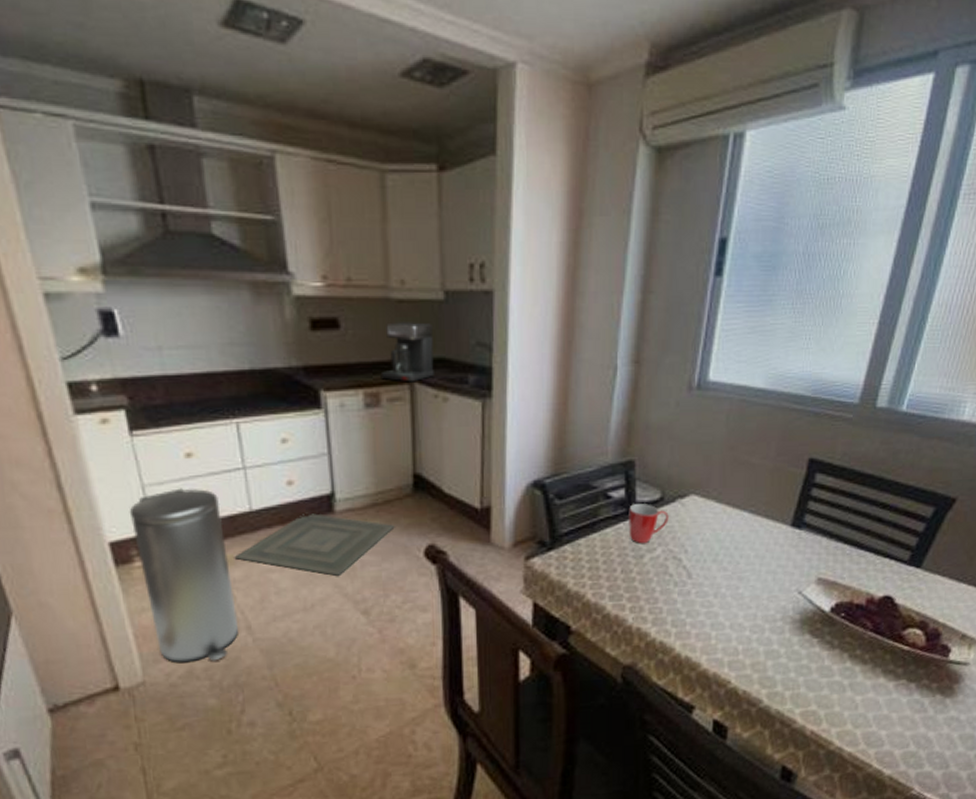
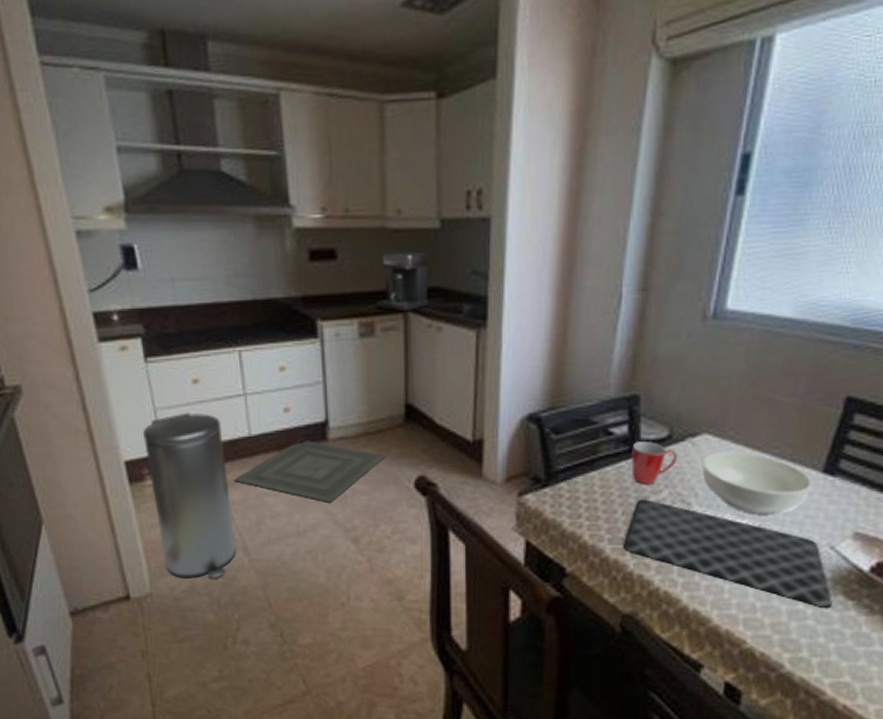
placemat: none [623,557,802,648] -> present [623,499,834,609]
bowl: none [689,510,783,566] -> present [701,452,812,514]

